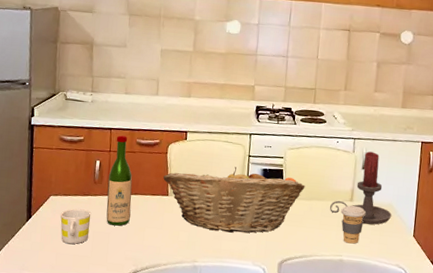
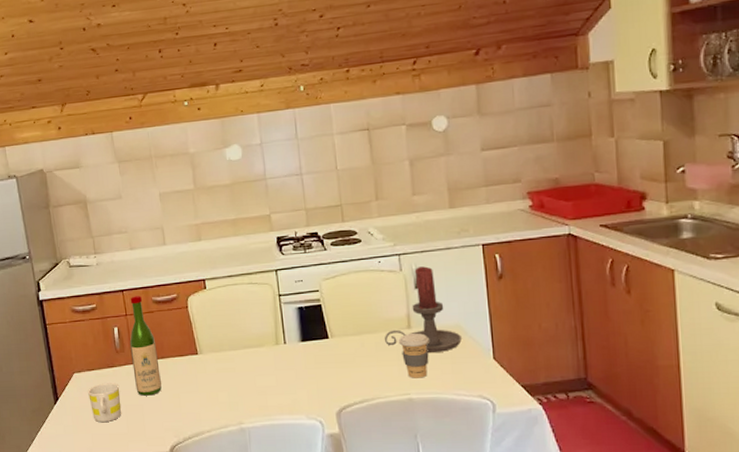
fruit basket: present [163,166,305,233] -> none [189,309,351,386]

